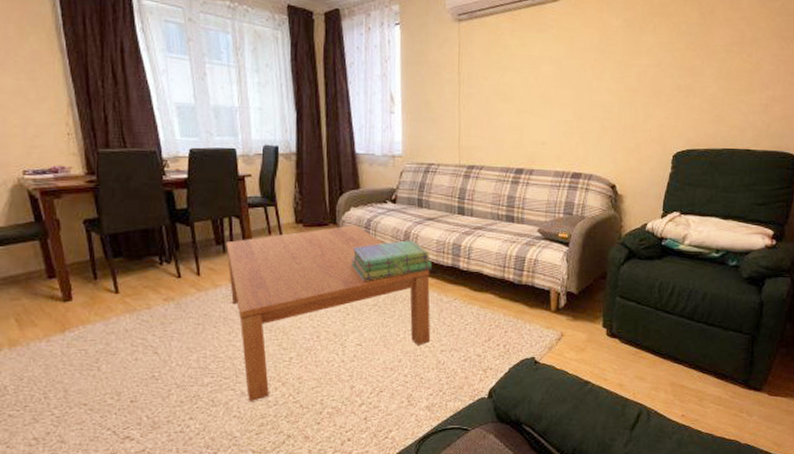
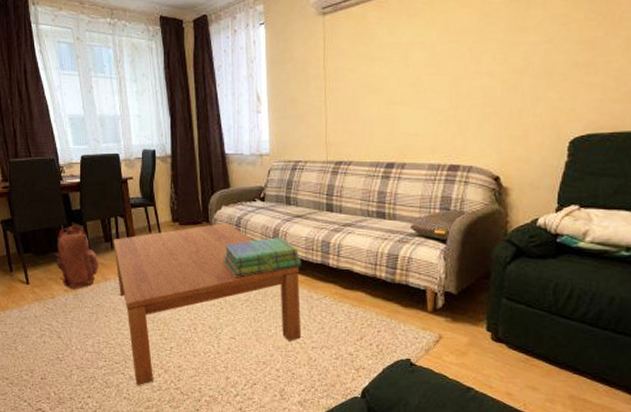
backpack: none [156,226,208,299] -> present [57,225,99,290]

